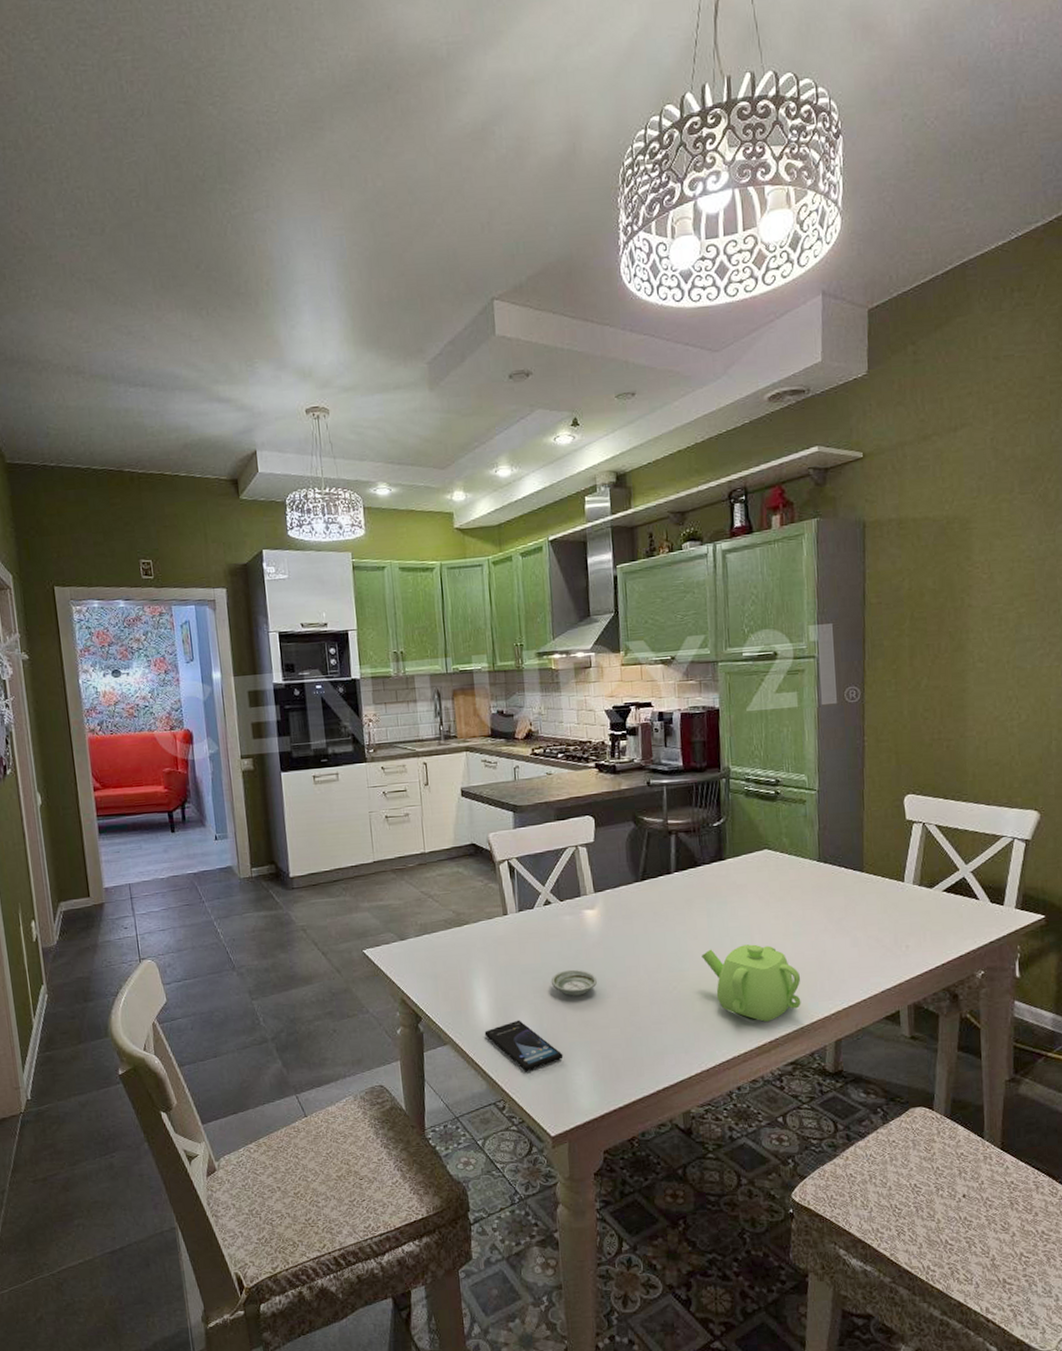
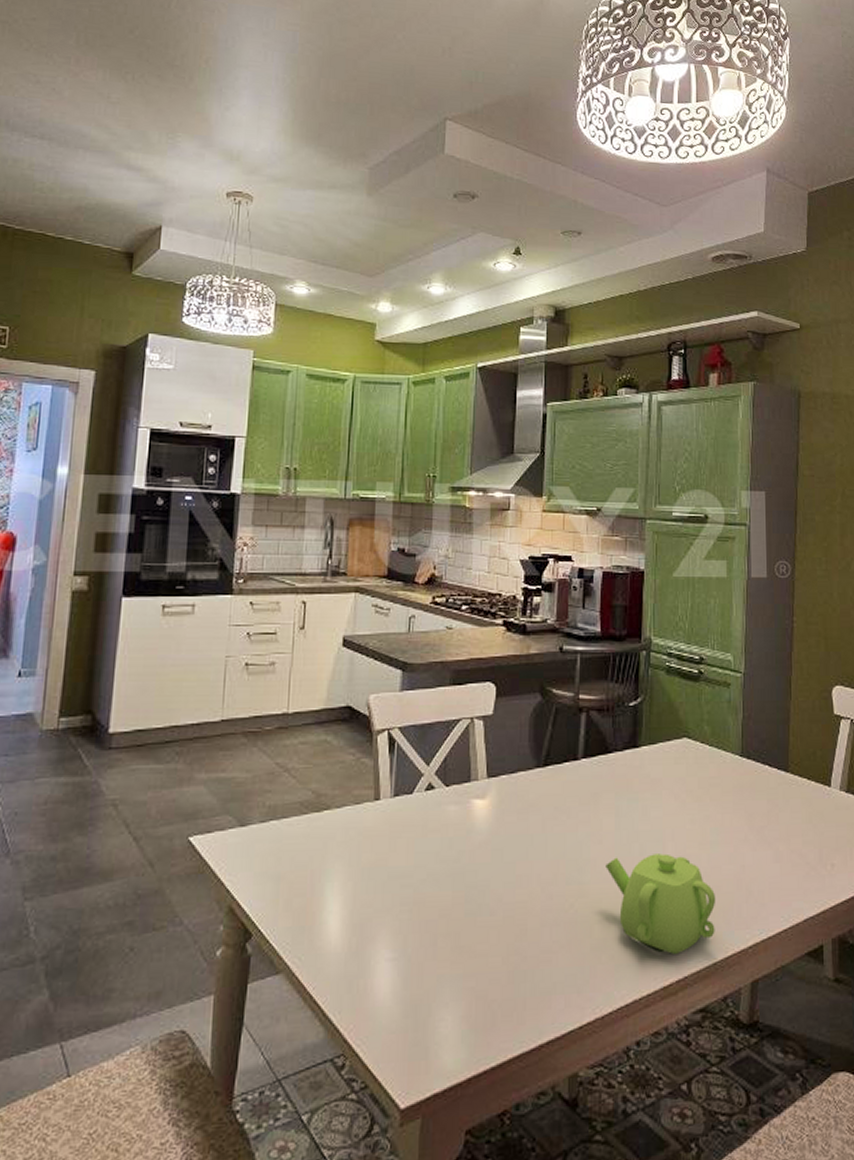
smartphone: present [484,1020,564,1072] -> none [331,941,428,1016]
saucer: present [550,969,598,996] -> none [423,876,481,912]

